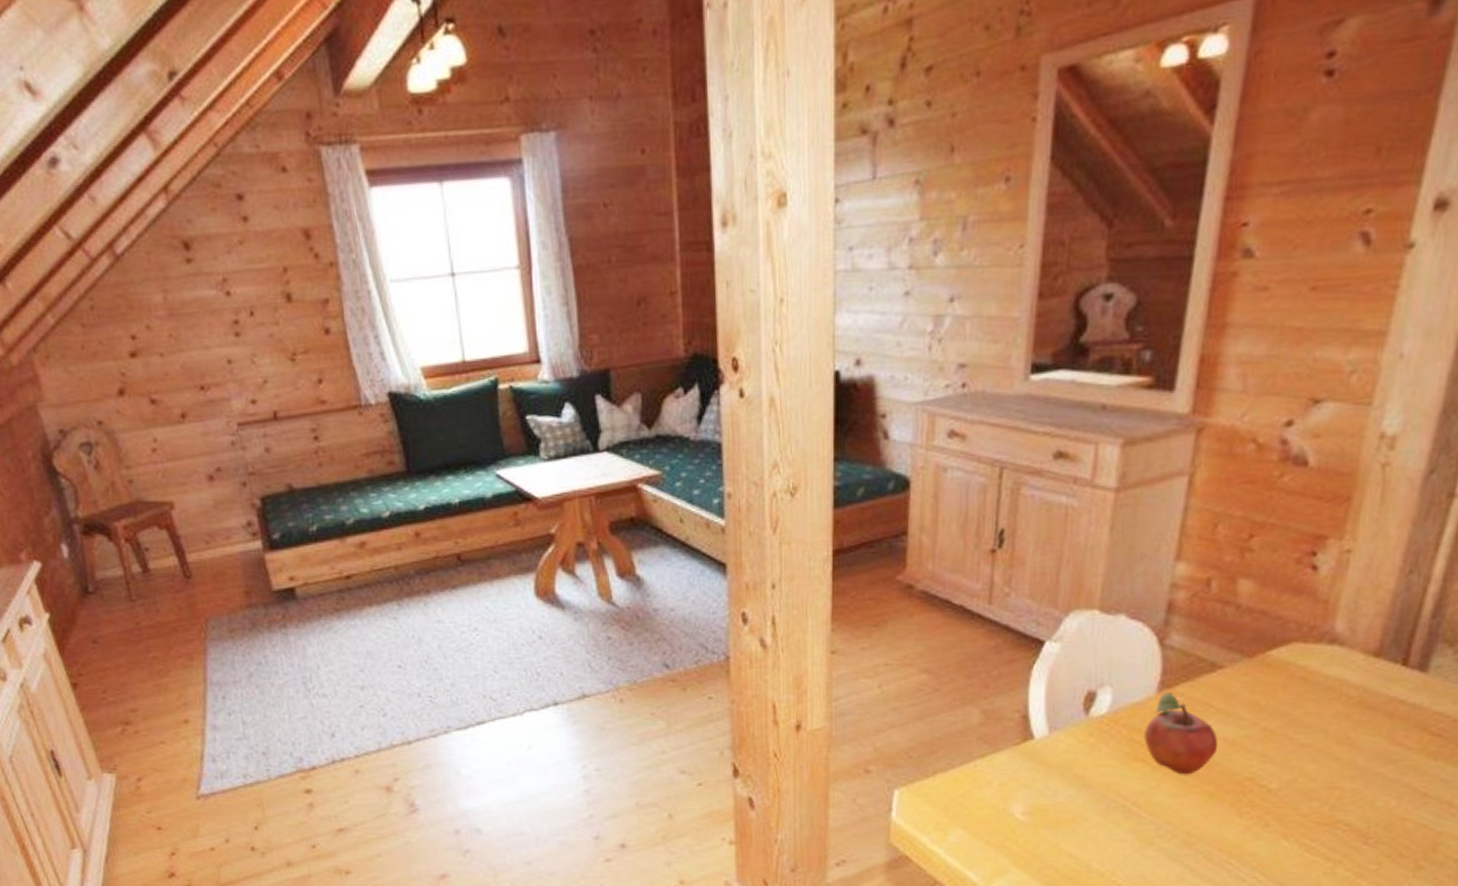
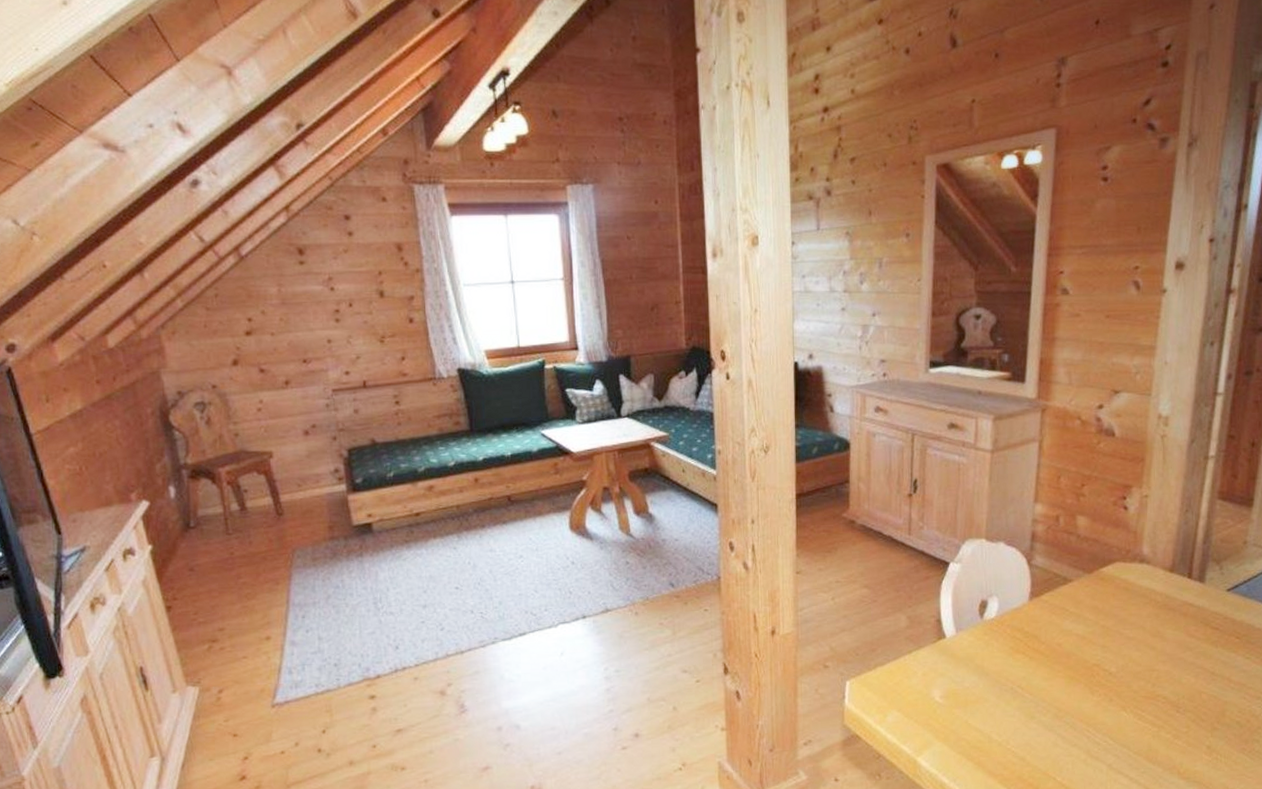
fruit: present [1144,692,1219,775] -> none [1022,600,1073,663]

